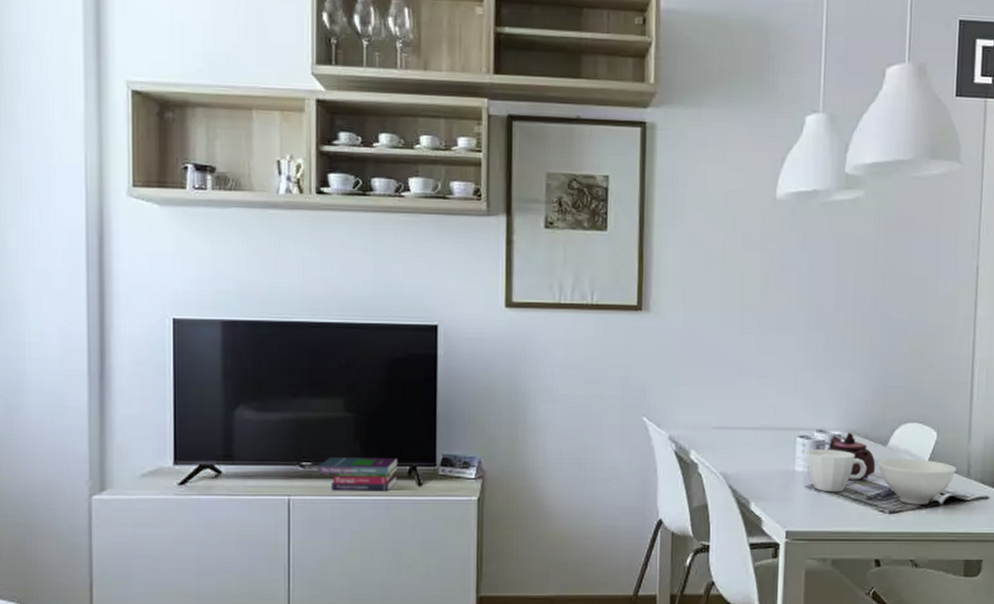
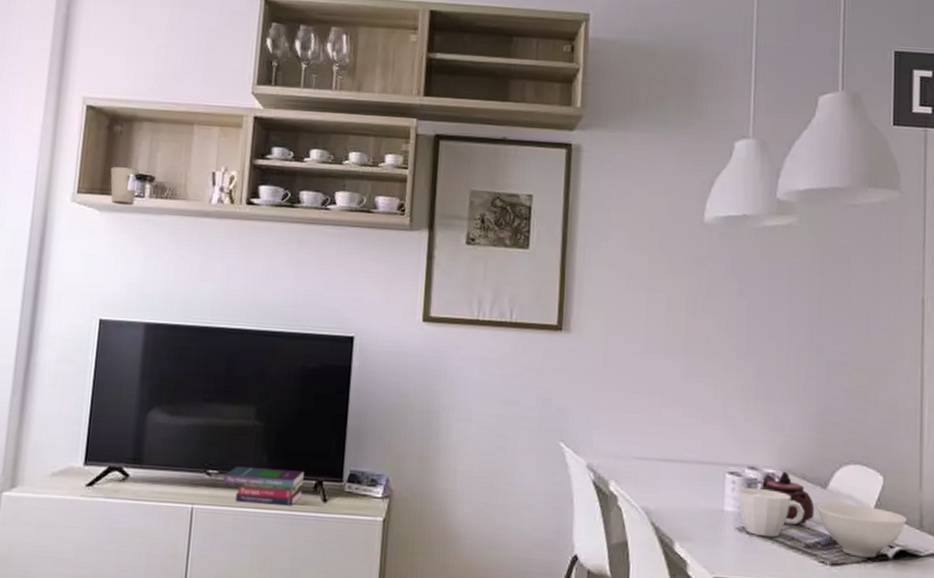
cup: none [167,157,199,199] -> present [110,167,139,206]

